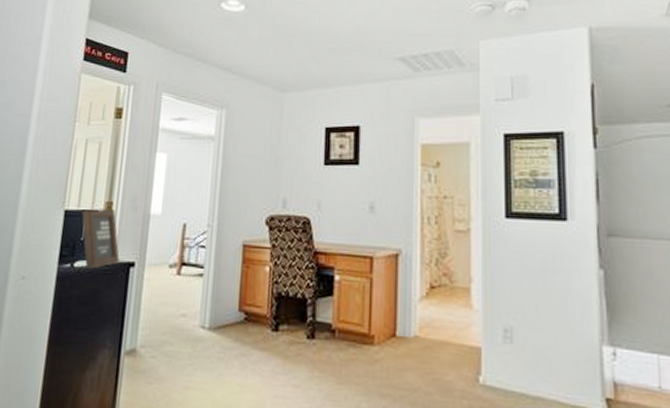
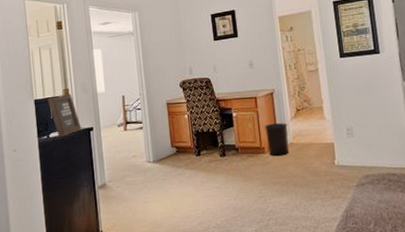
waste bin: none [379,301,414,355] -> present [265,123,289,157]

